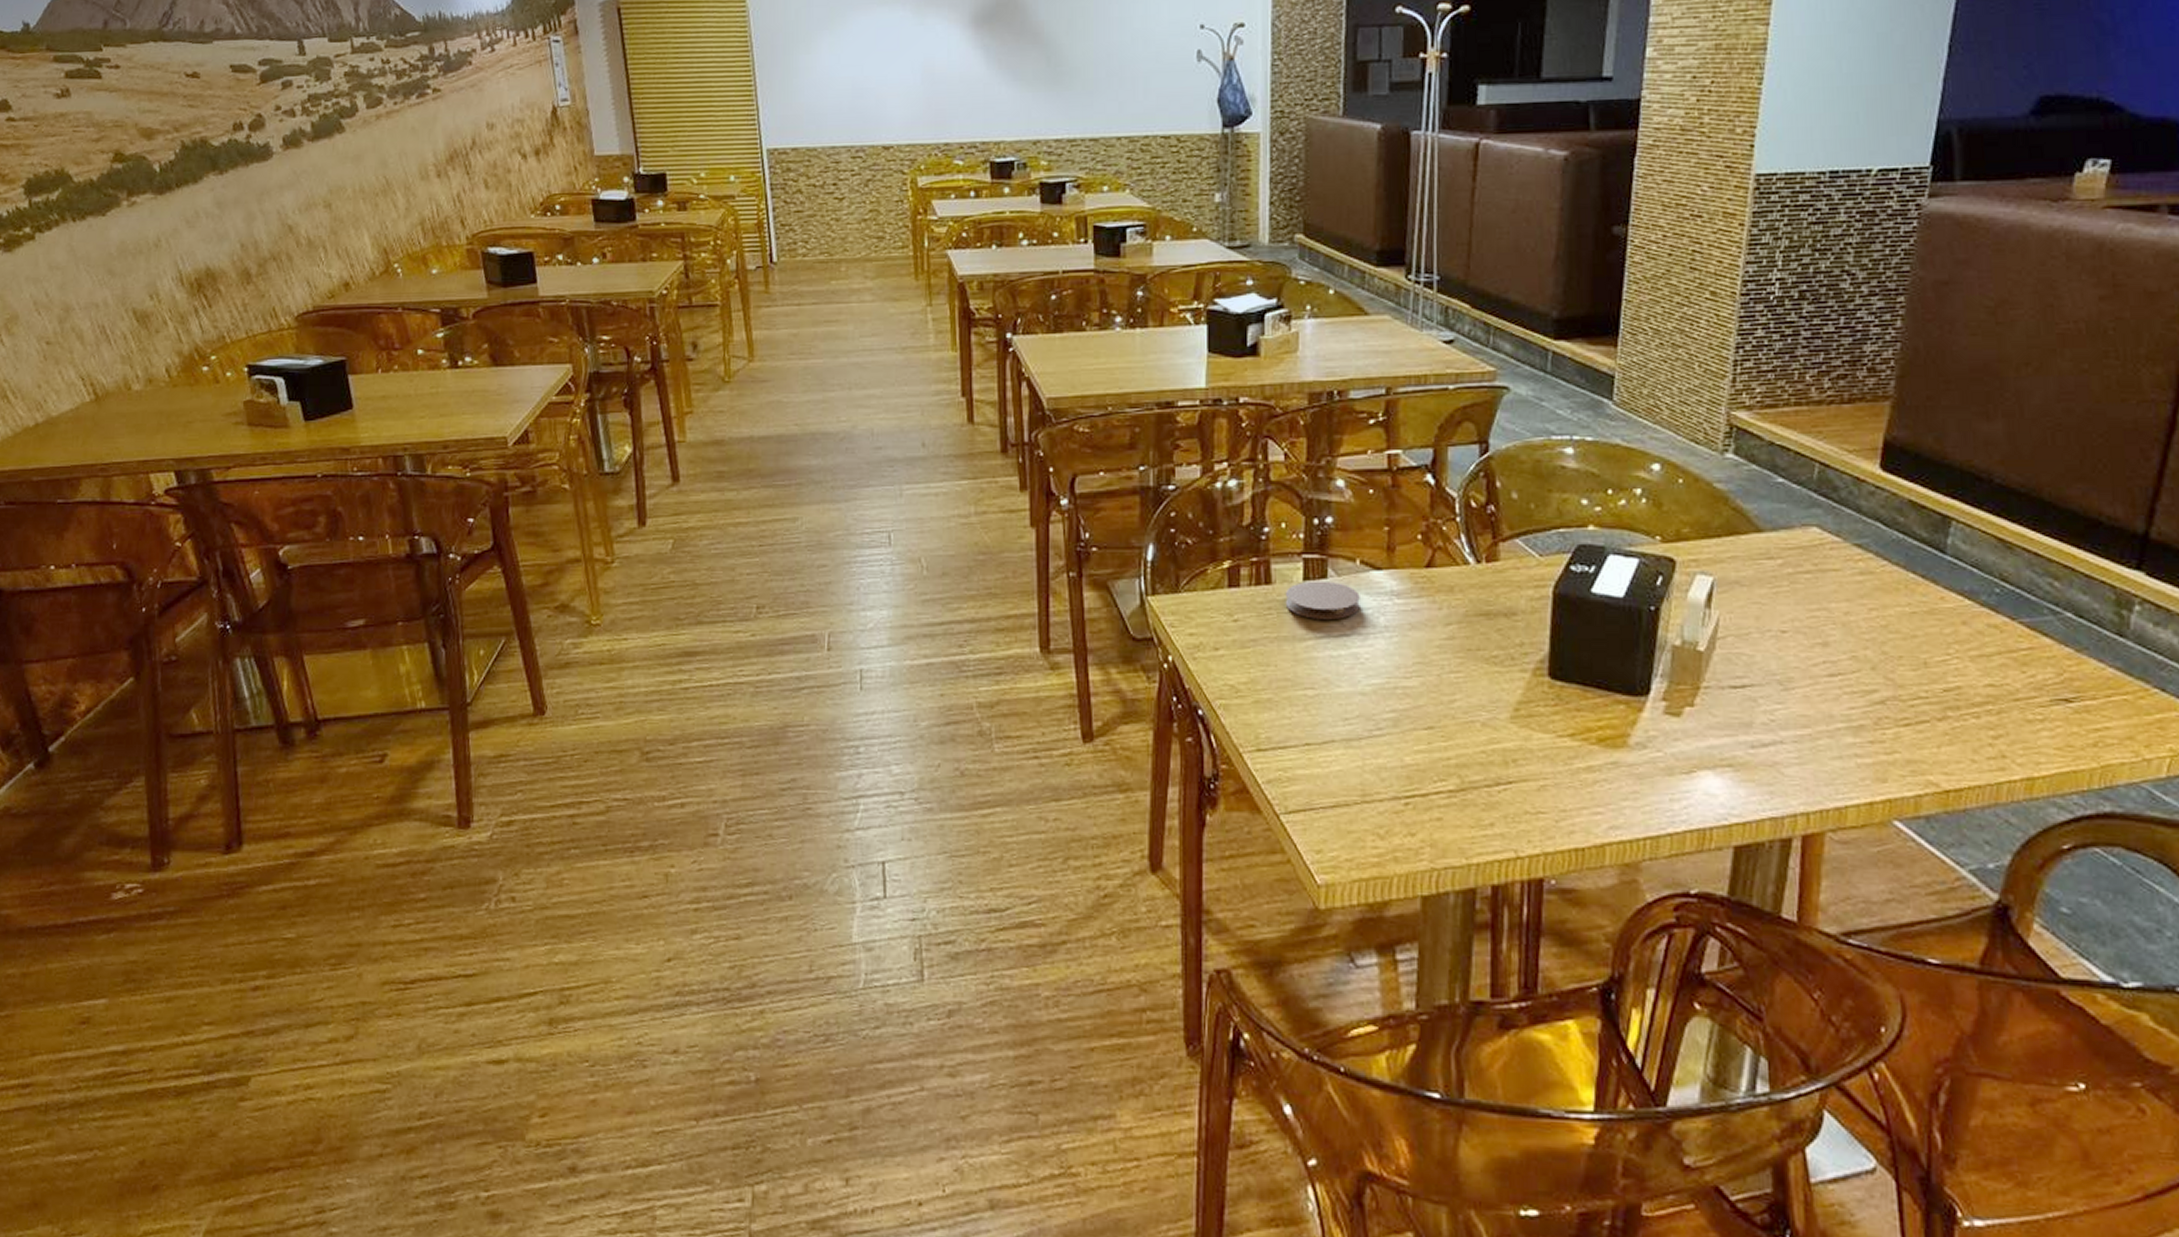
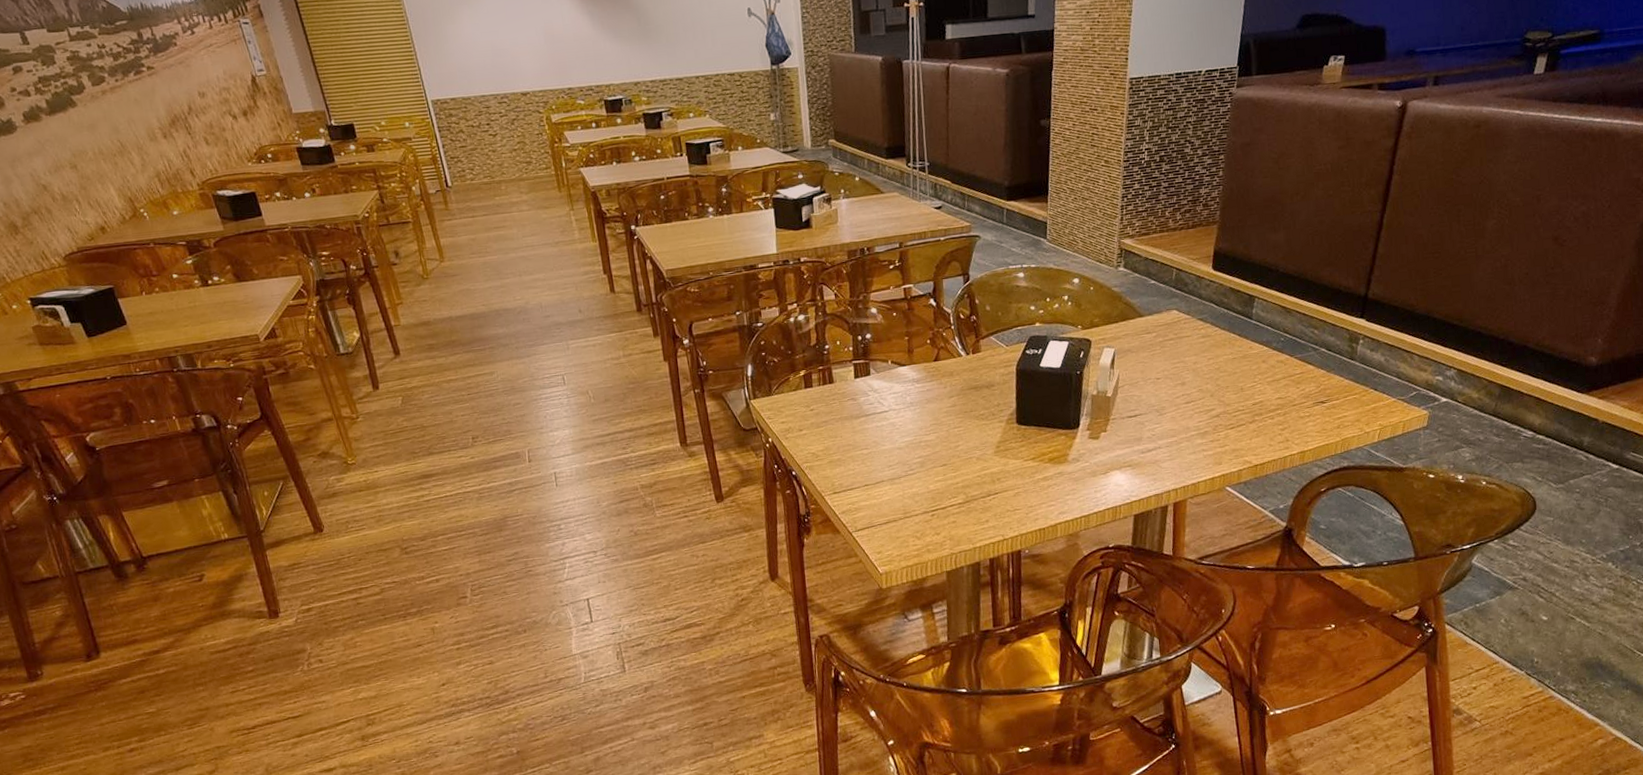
coaster: present [1285,581,1360,619] -> none [843,377,894,403]

